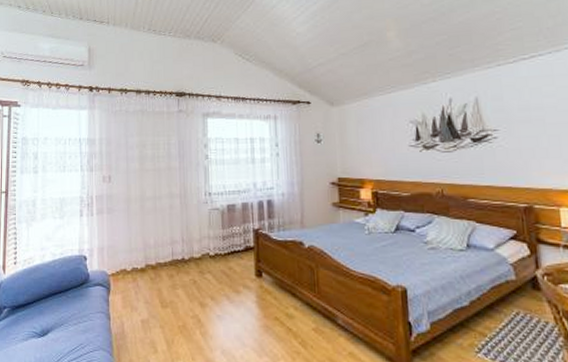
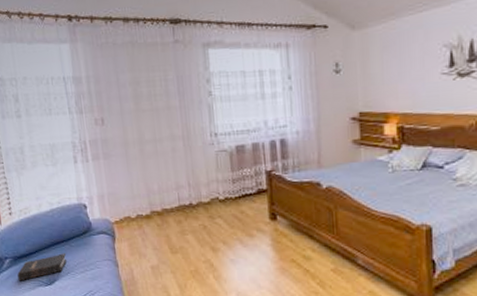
hardback book: none [13,304,63,332] -> present [17,253,67,281]

